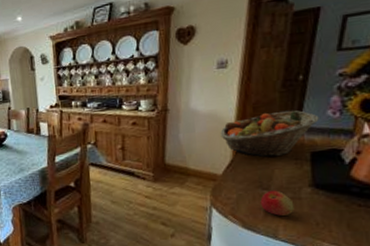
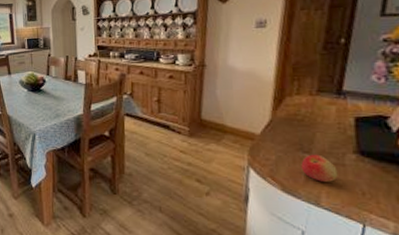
fruit basket: present [220,110,319,157] -> none [259,73,363,119]

